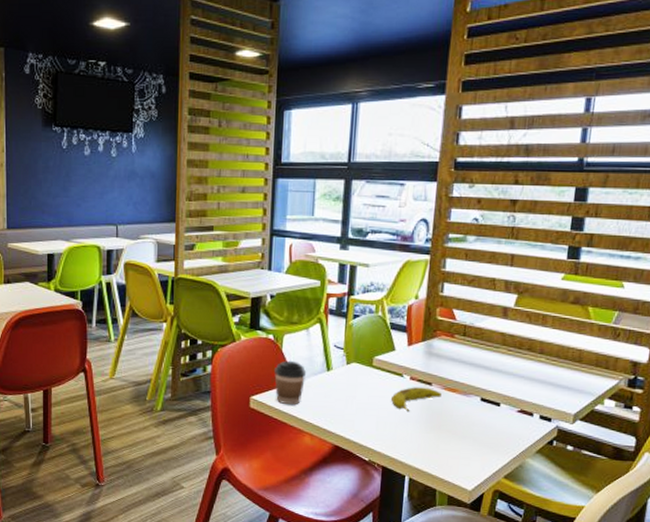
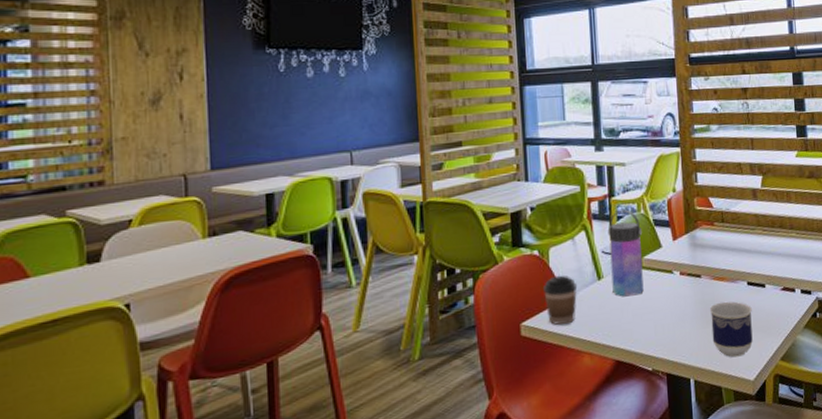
water bottle: none [340,309,377,391] -> present [607,209,644,297]
fruit: present [391,387,442,412] -> none [665,280,711,310]
cup: none [434,412,481,466] -> present [709,301,753,358]

